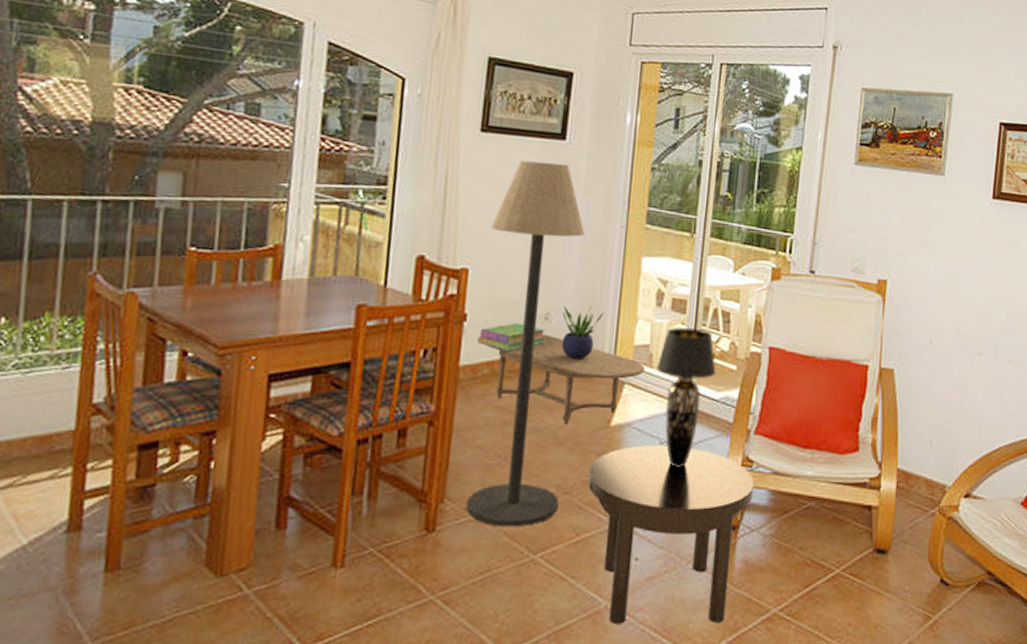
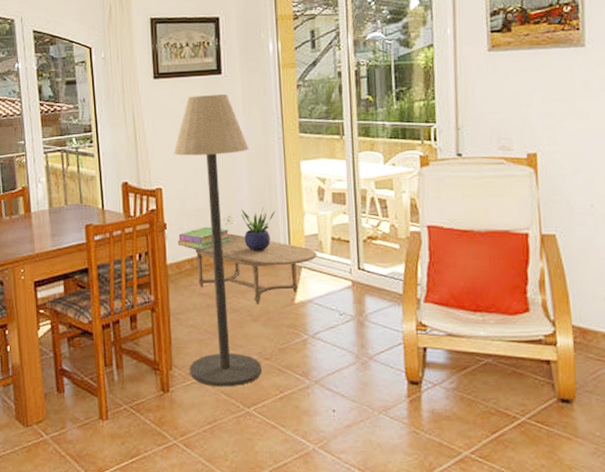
side table: present [588,444,755,624] -> none [283,316,432,463]
table lamp: present [655,327,716,467] -> none [326,216,381,334]

